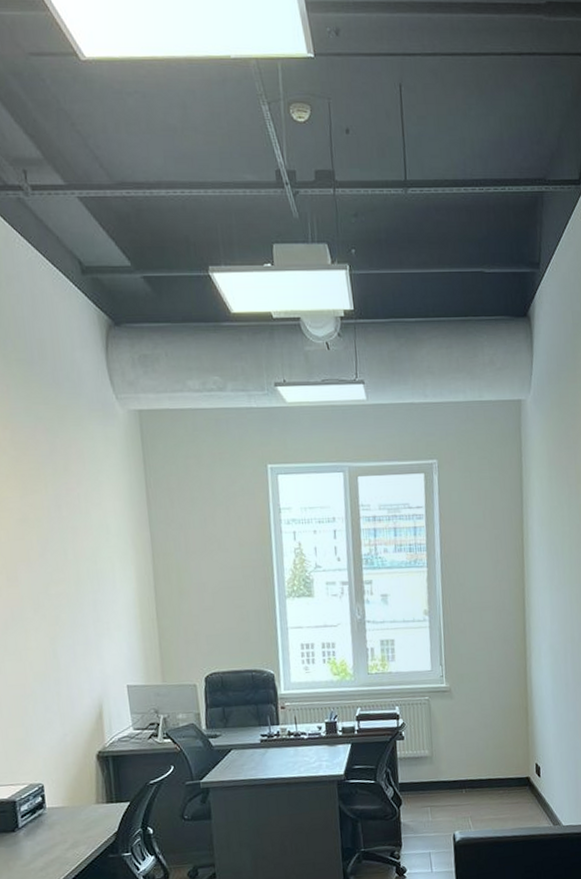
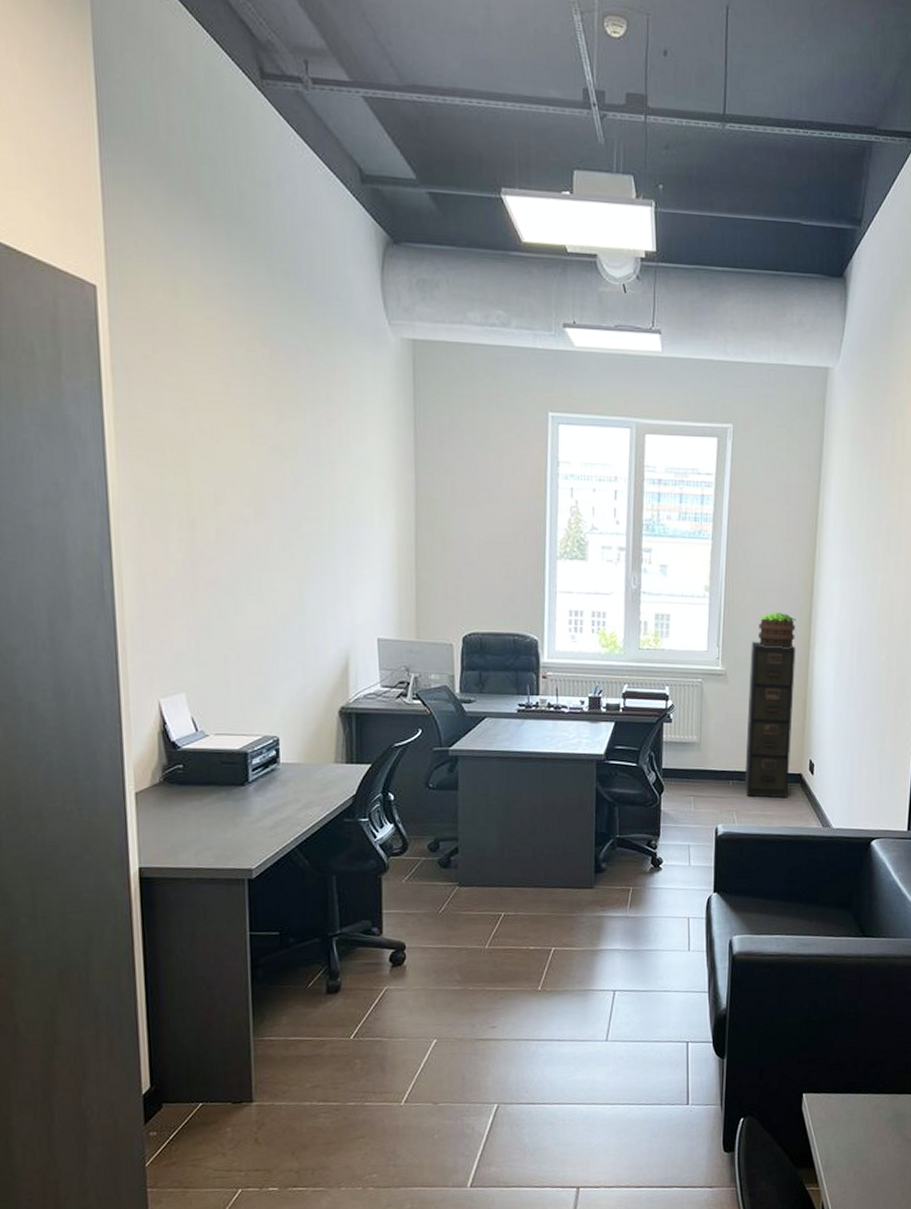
filing cabinet: none [471,657,518,803] -> present [744,641,796,798]
potted plant: none [476,628,512,662] -> present [757,611,796,648]

